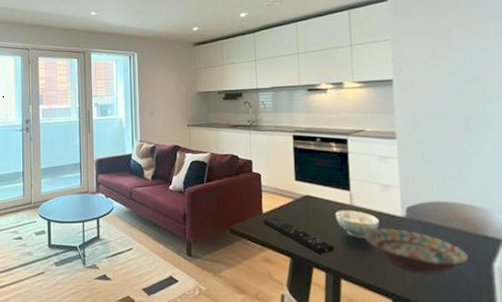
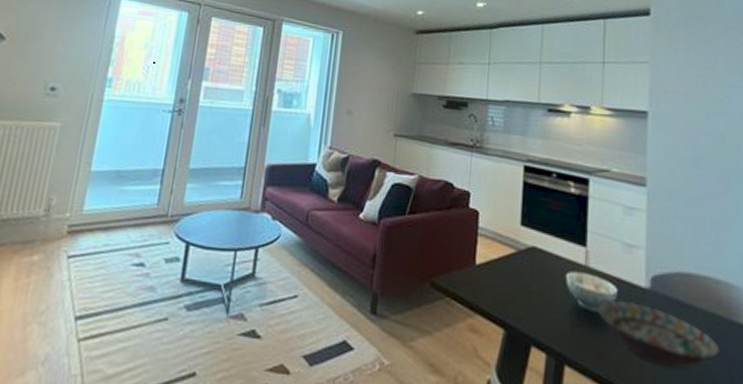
remote control: present [263,218,334,253] -> none [474,272,560,328]

